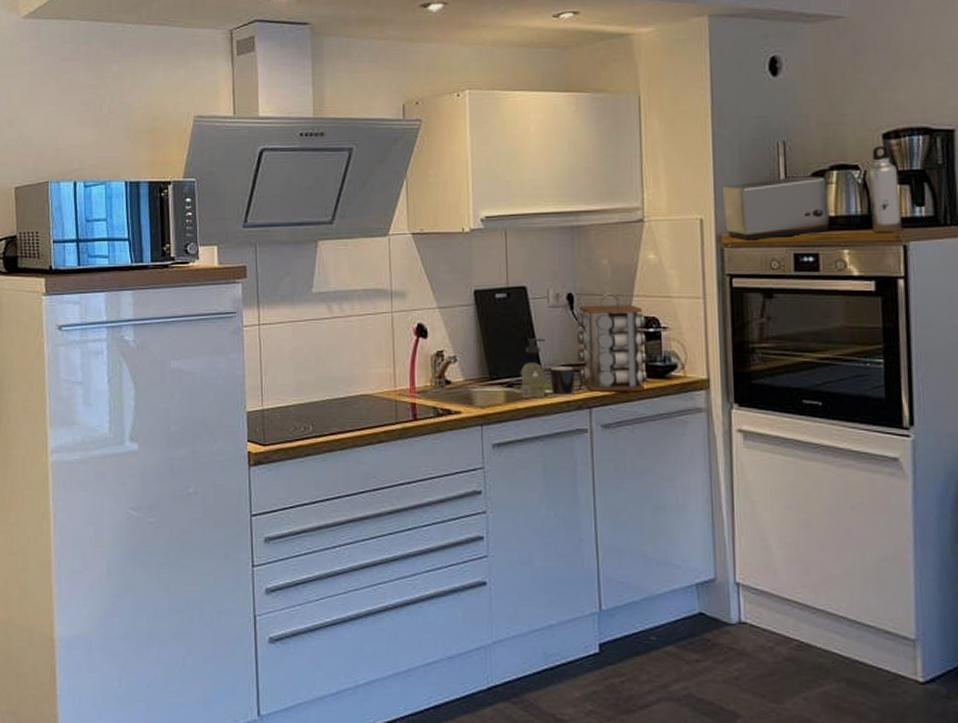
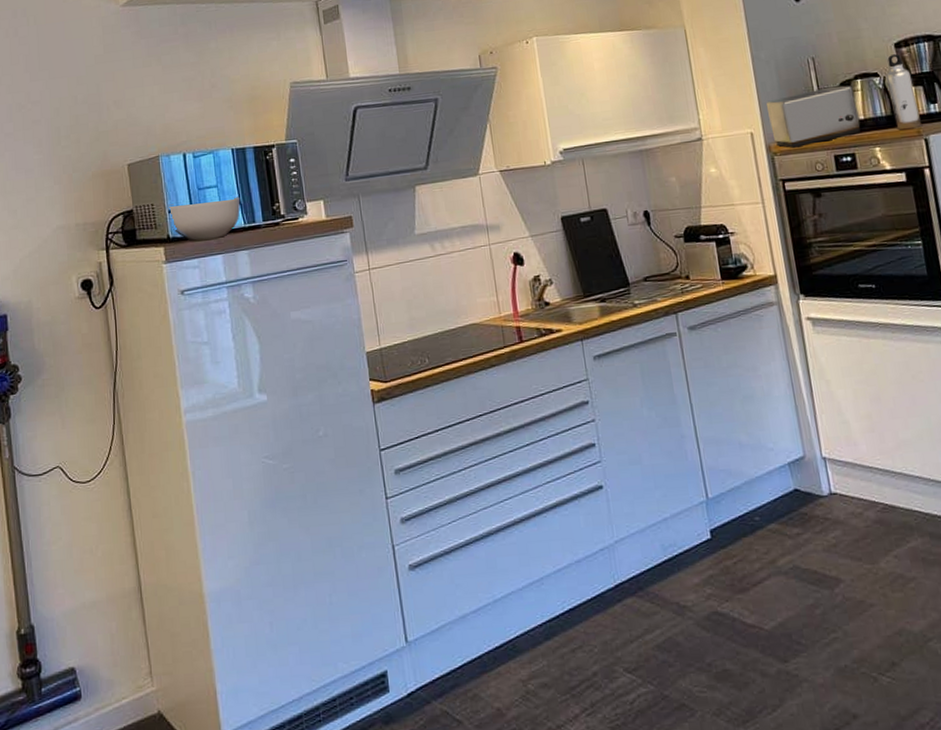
bowl: none [53,233,129,276] -> present [168,196,240,242]
soap dispenser: present [519,338,548,398] -> none [609,254,637,311]
mug: present [549,366,584,397] -> none [636,277,668,307]
spice rack: present [575,293,647,393] -> none [654,206,723,298]

